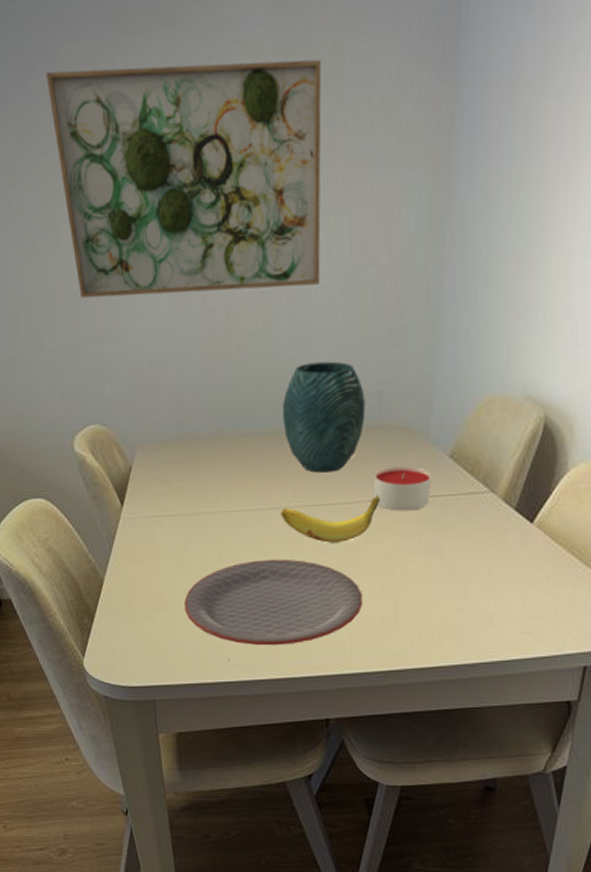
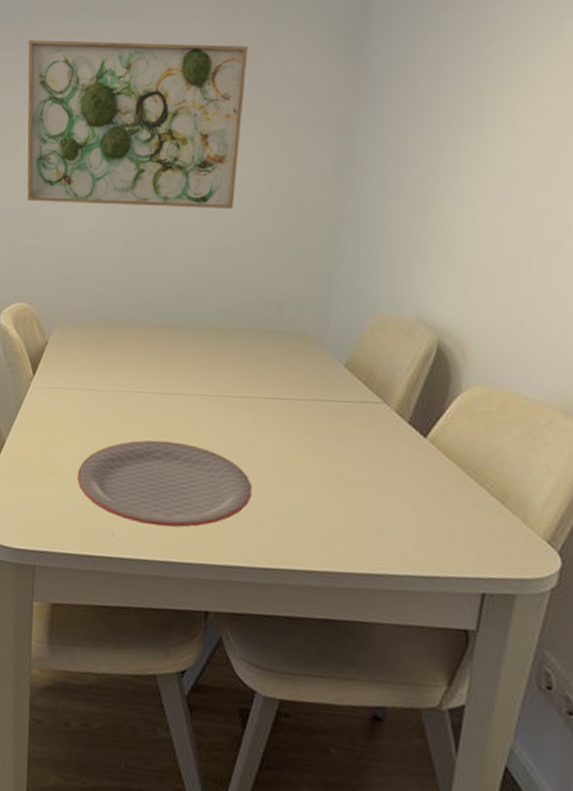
banana: present [281,495,381,543] -> none [179,393,276,434]
vase: present [282,361,365,473] -> none [189,271,267,367]
candle: present [373,466,432,512] -> none [269,369,327,412]

